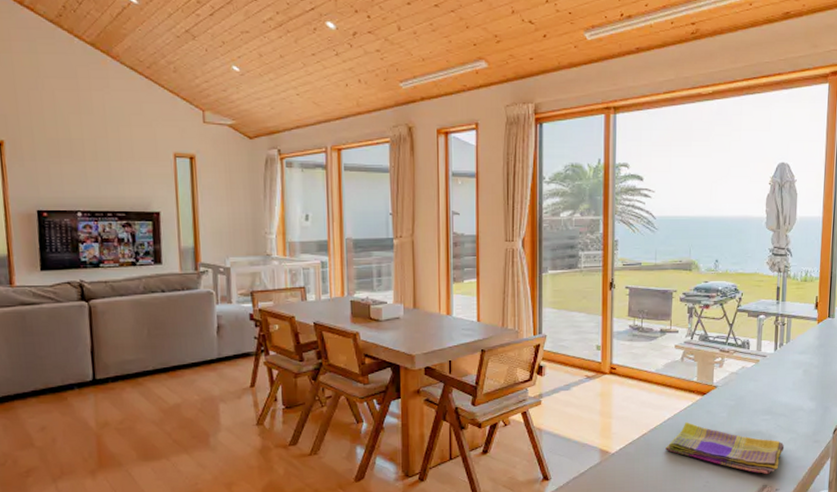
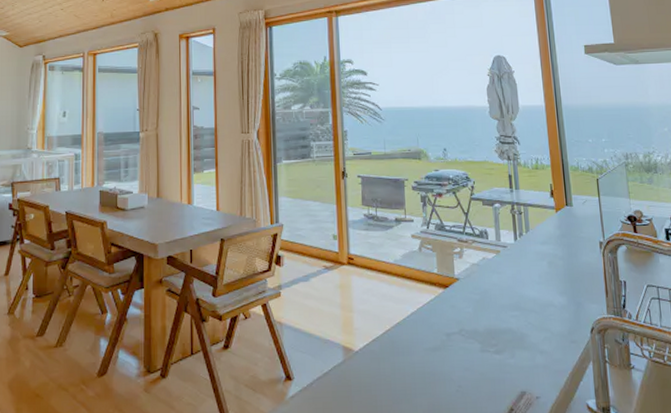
dish towel: present [664,422,785,475] -> none [410,317,540,380]

